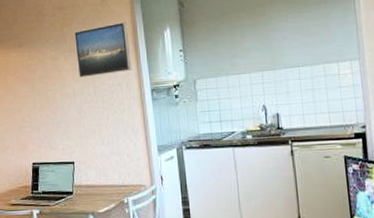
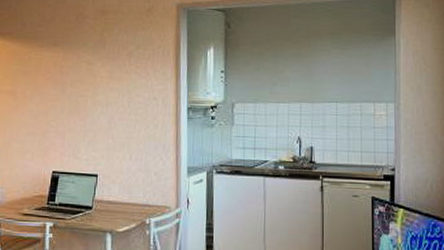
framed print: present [73,21,132,79] -> none [113,34,171,88]

